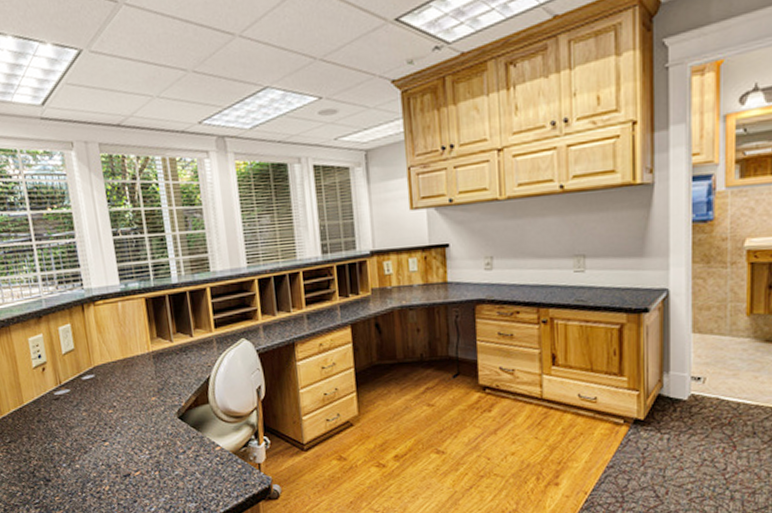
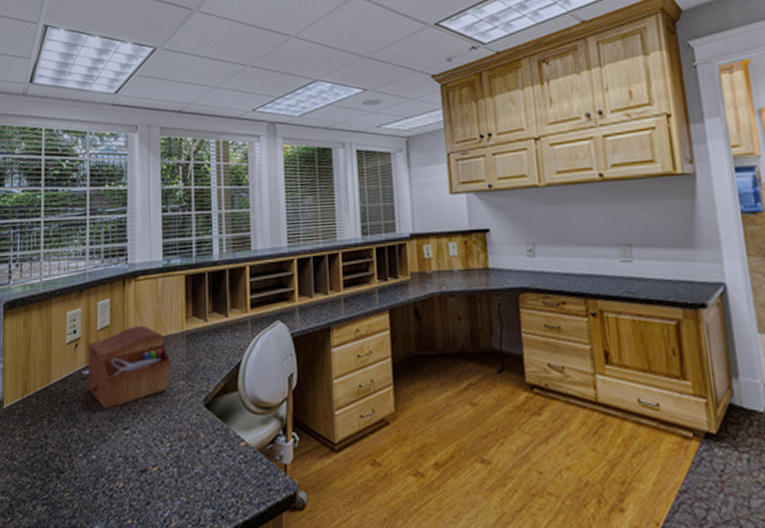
sewing box: none [55,348,142,425] -> present [88,325,171,409]

